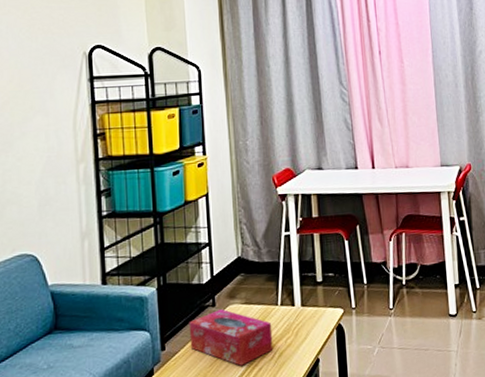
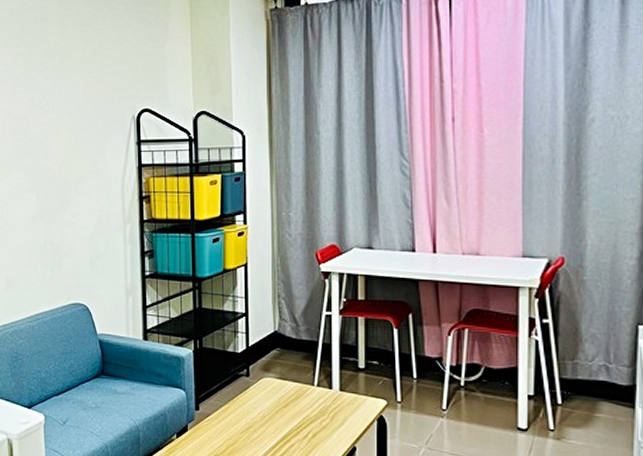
tissue box: present [189,309,274,366] -> none [223,380,307,439]

